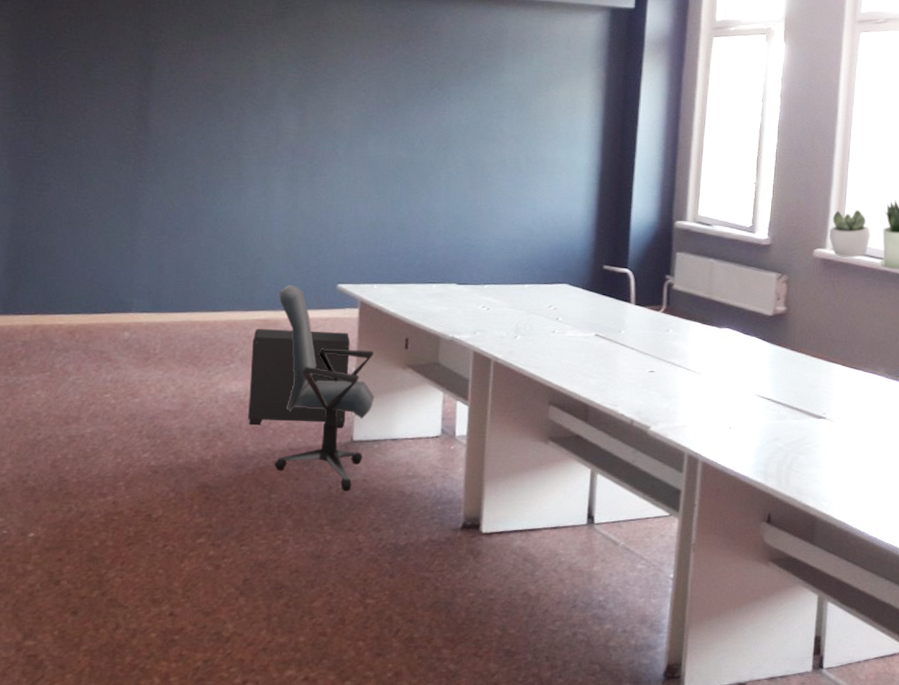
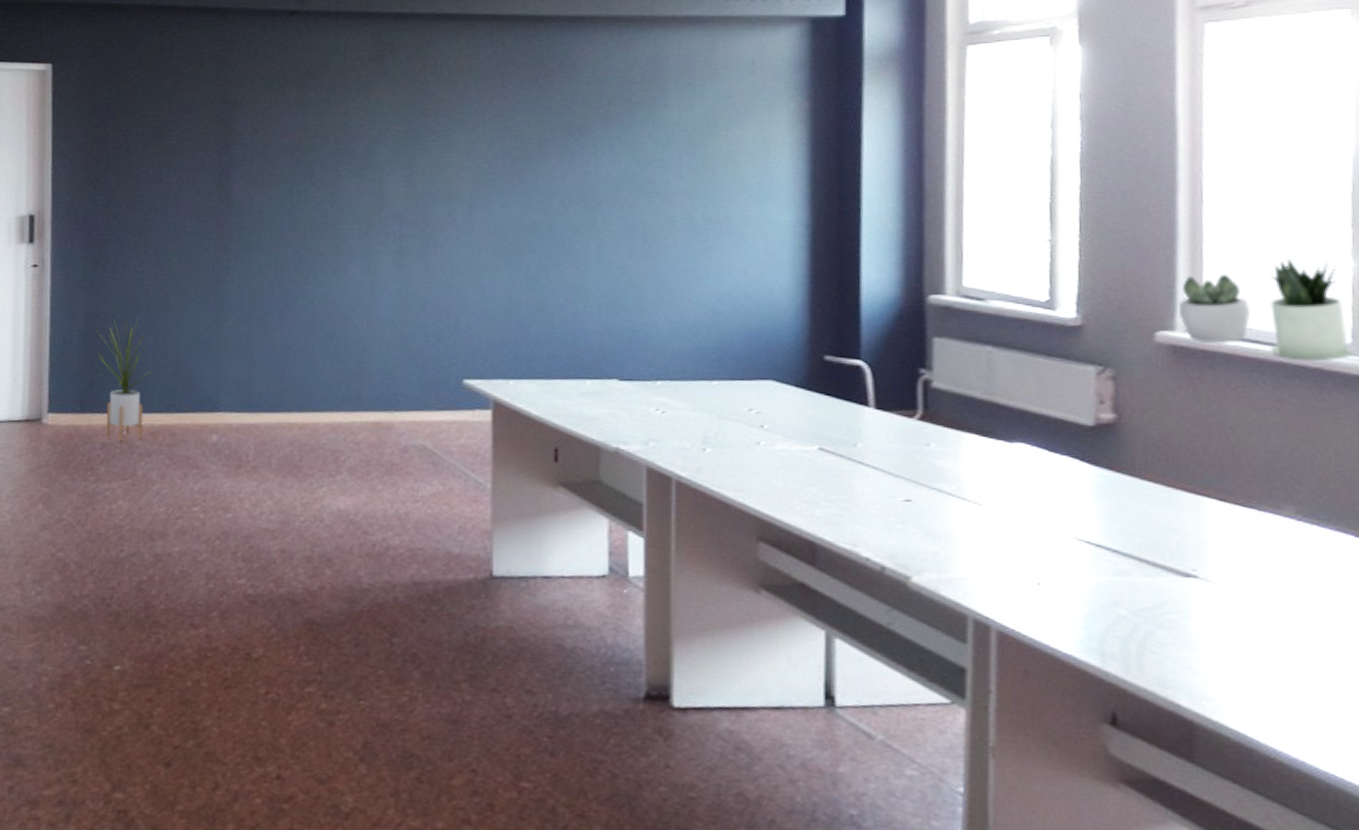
house plant: none [20,231,76,340] -> present [96,318,155,442]
computer tower: present [248,329,350,428] -> none [360,433,483,559]
office chair: present [275,284,375,491] -> none [390,379,518,640]

